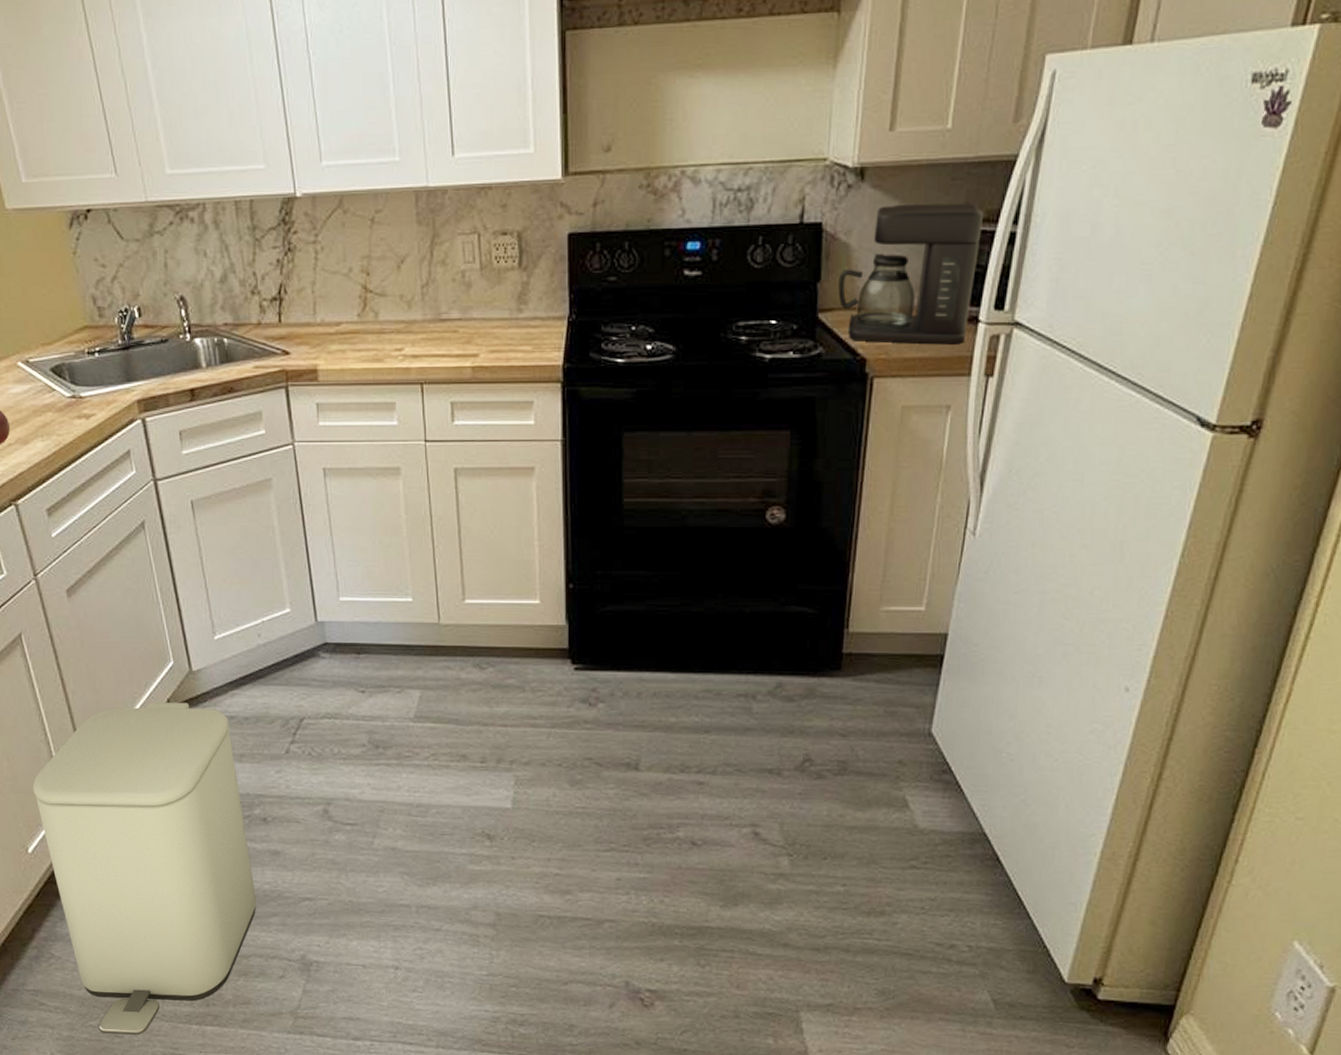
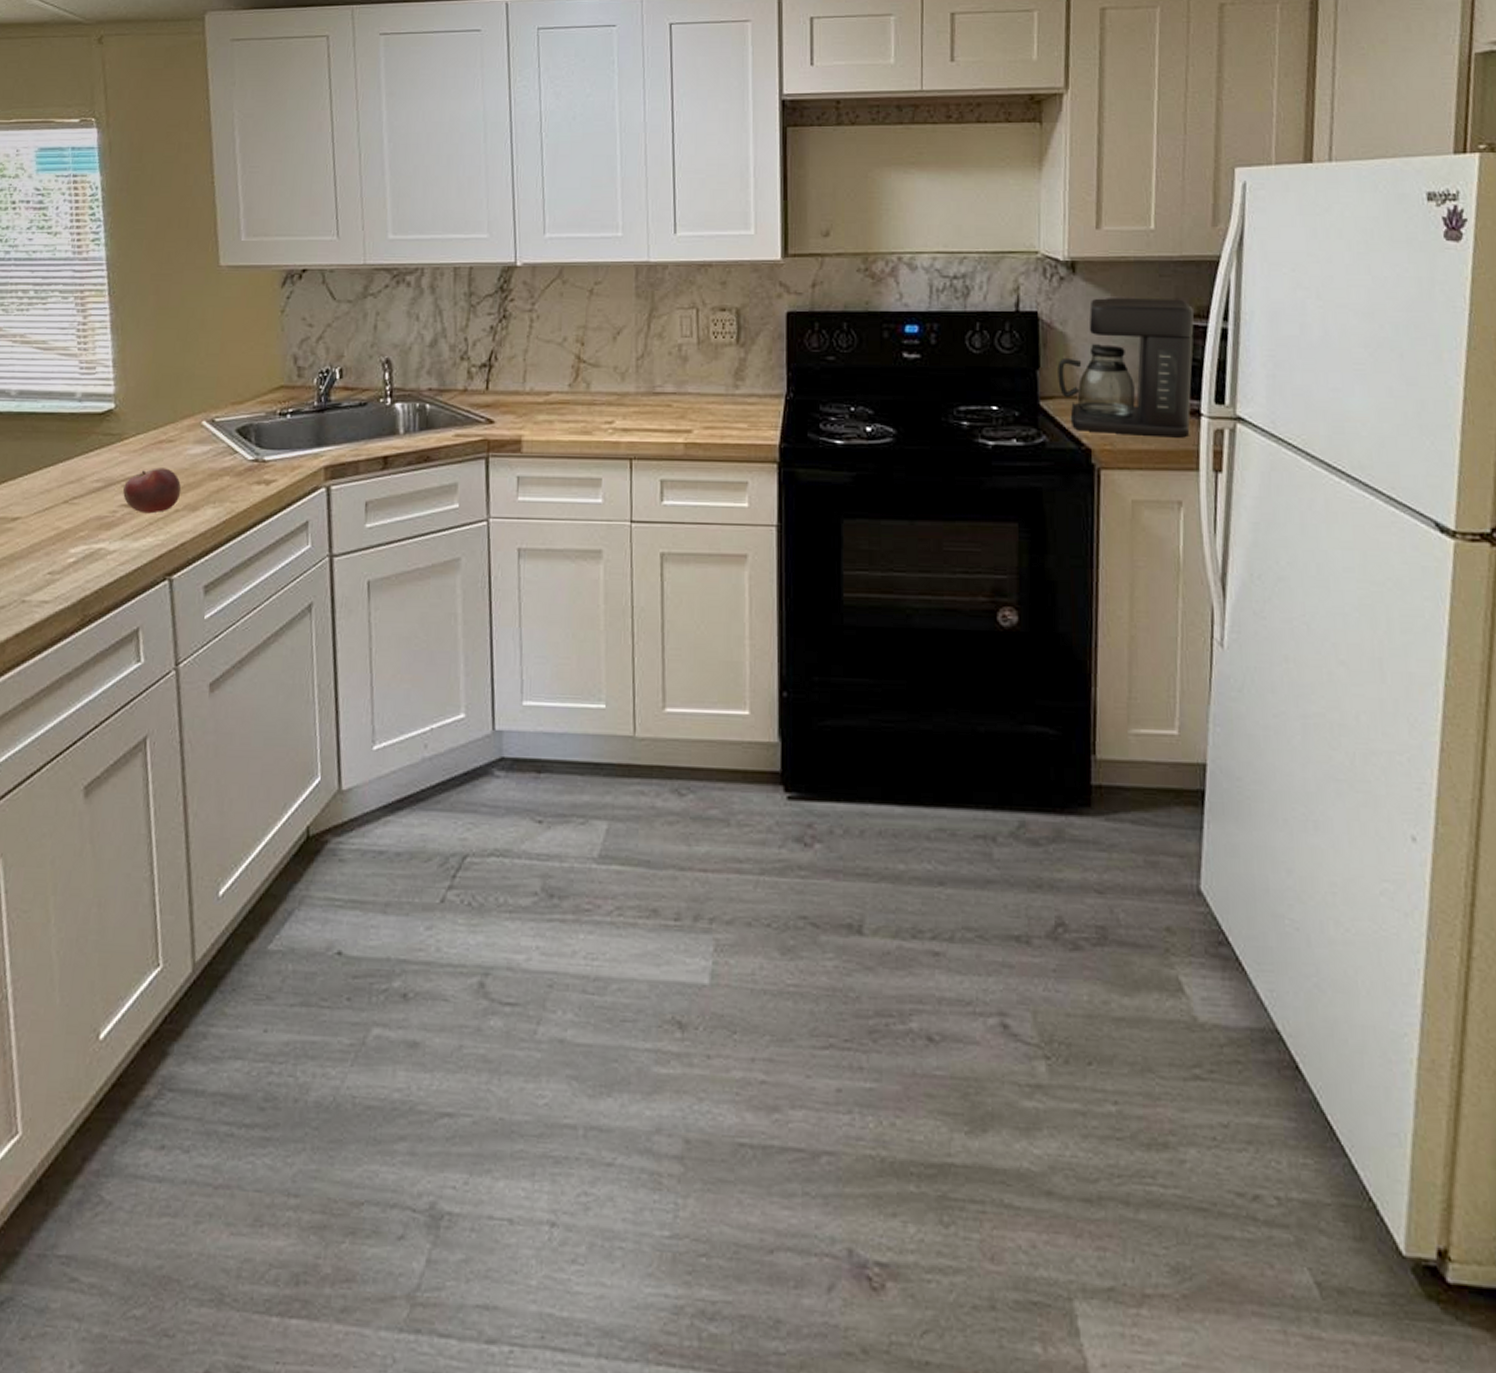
pedal bin: present [32,702,257,1035] -> none [121,830,382,1334]

